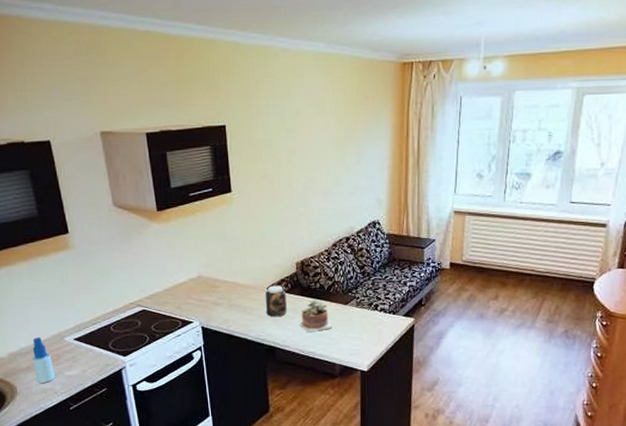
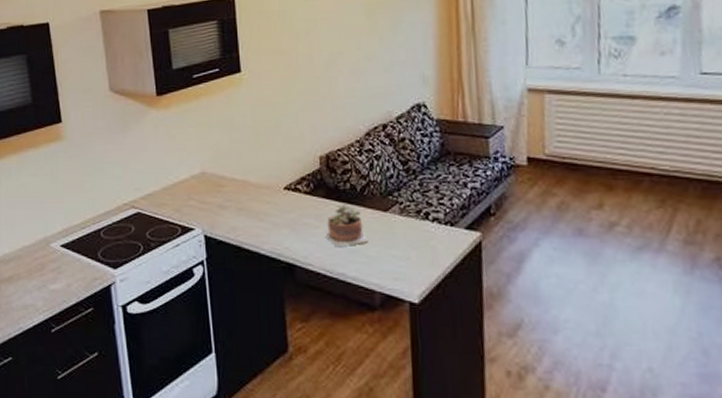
spray bottle: present [32,337,55,383] -> none [14,242,37,297]
jar: present [265,285,287,317] -> none [281,185,309,226]

